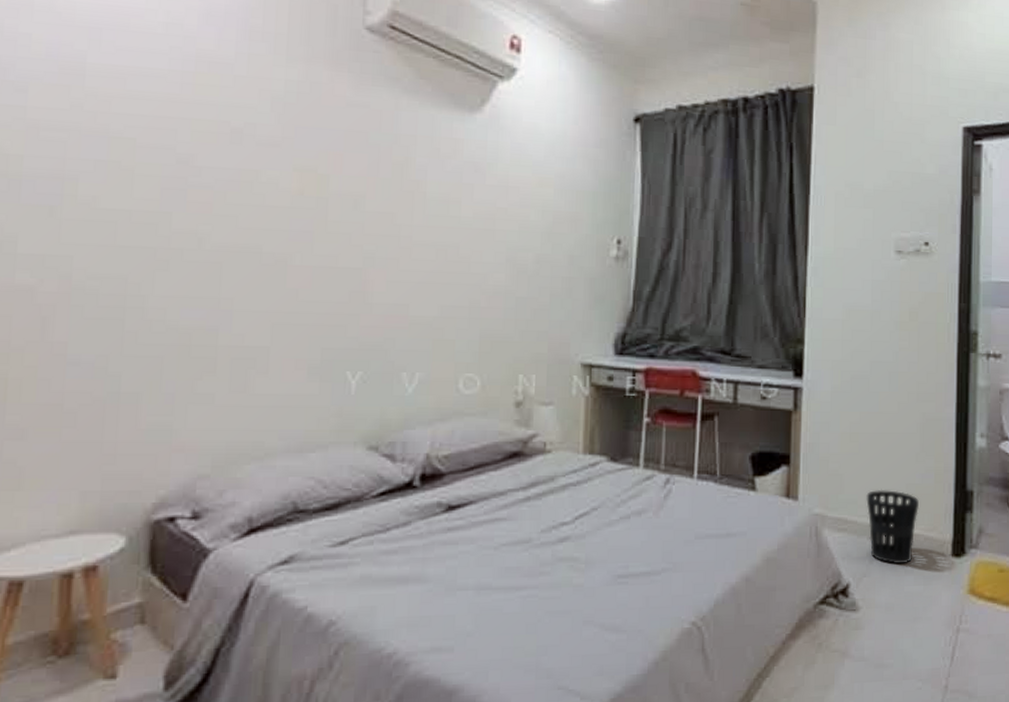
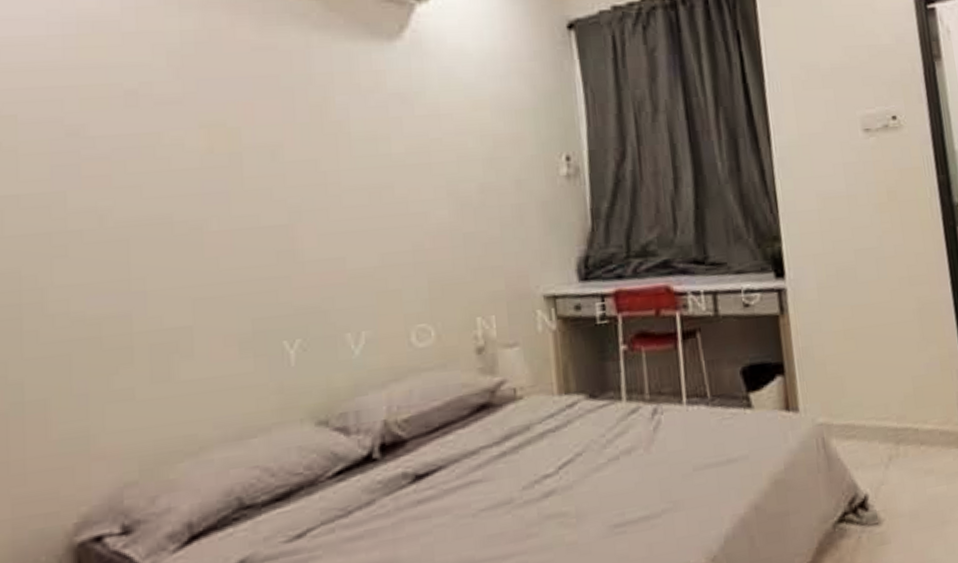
wastebasket: present [866,489,919,564] -> none [871,386,931,467]

